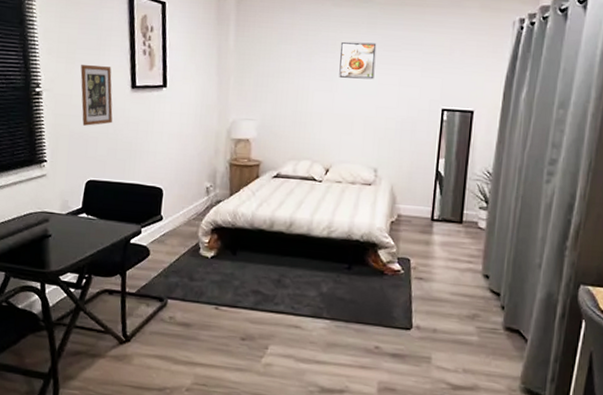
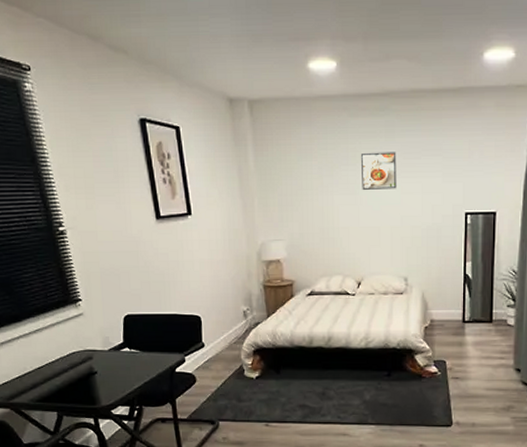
picture frame: present [80,65,113,126] -> none [102,199,143,261]

